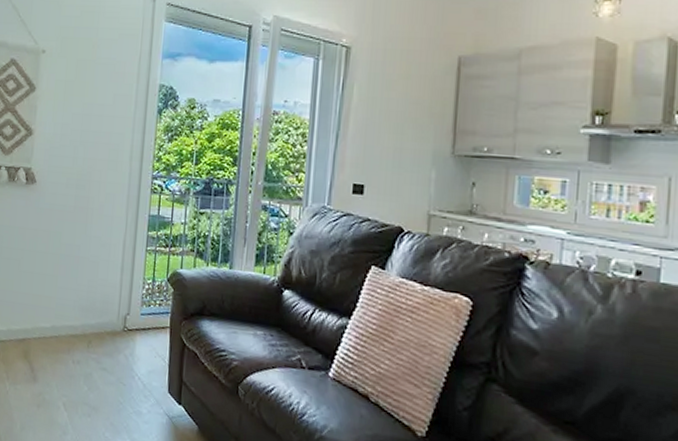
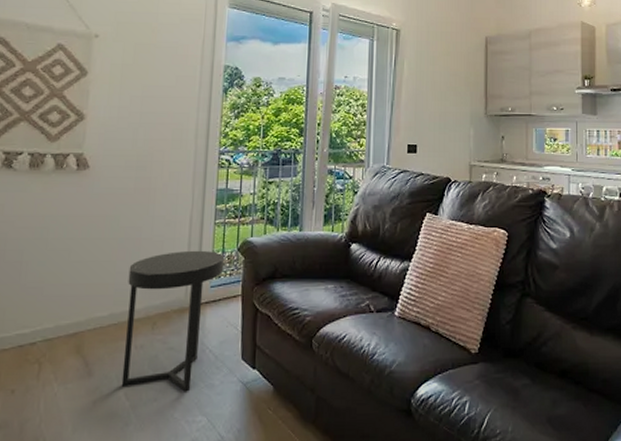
side table: none [60,274,154,414] -> present [121,250,224,392]

